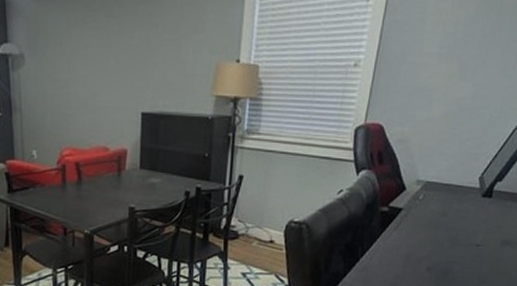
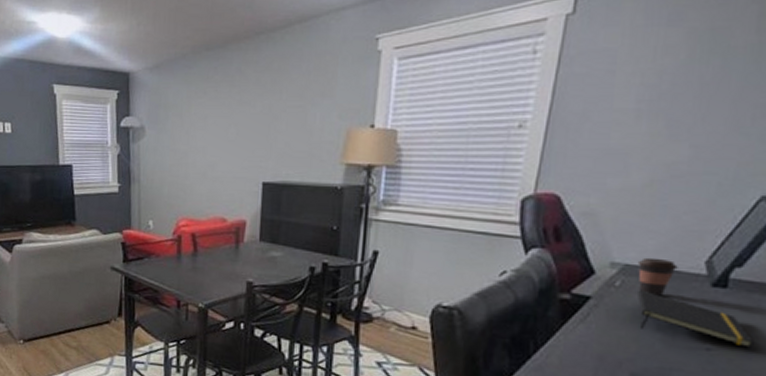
coffee cup: none [434,175,461,206] -> present [637,257,678,296]
notepad: none [434,201,506,242] -> present [637,290,754,348]

